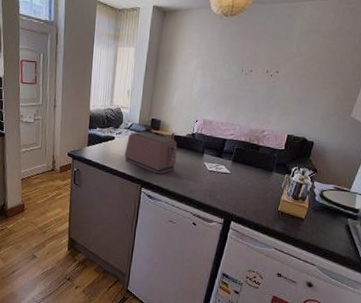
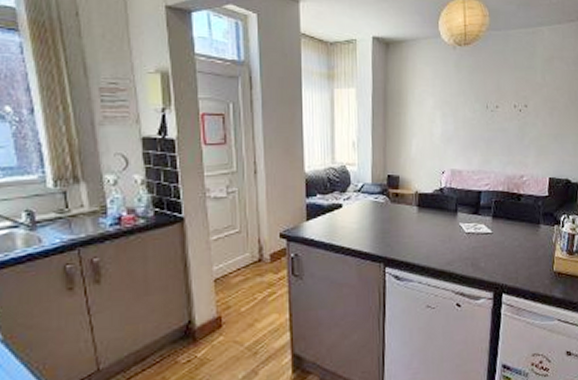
toaster: present [124,131,178,174] -> none [358,193,425,246]

